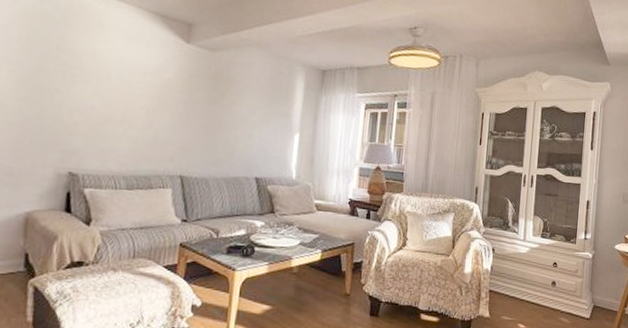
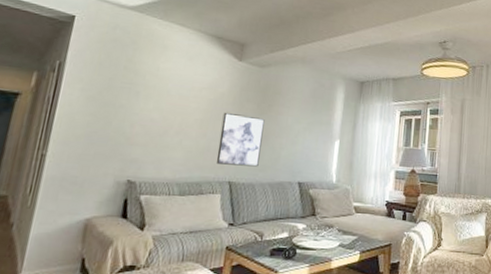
wall art: none [165,100,217,161] -> present [216,112,265,167]

